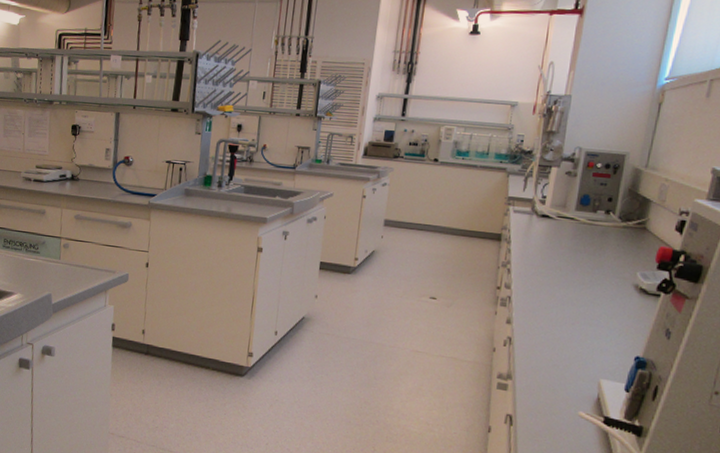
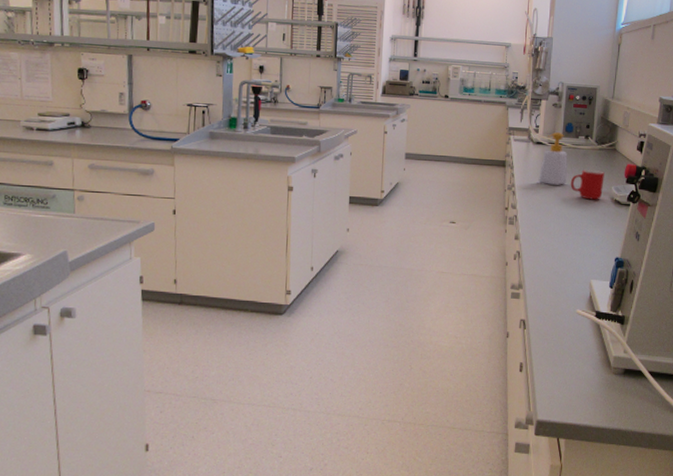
soap bottle: none [540,204,581,267] -> present [538,132,568,186]
cup: none [581,250,628,287] -> present [570,170,605,200]

